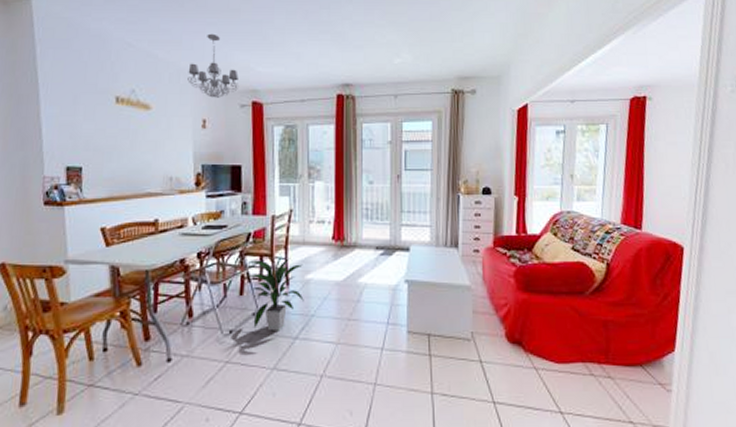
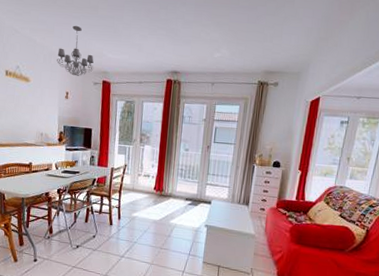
indoor plant: present [248,255,304,331] -> none [92,197,131,250]

